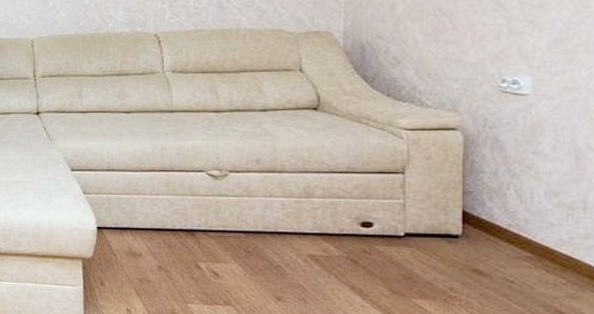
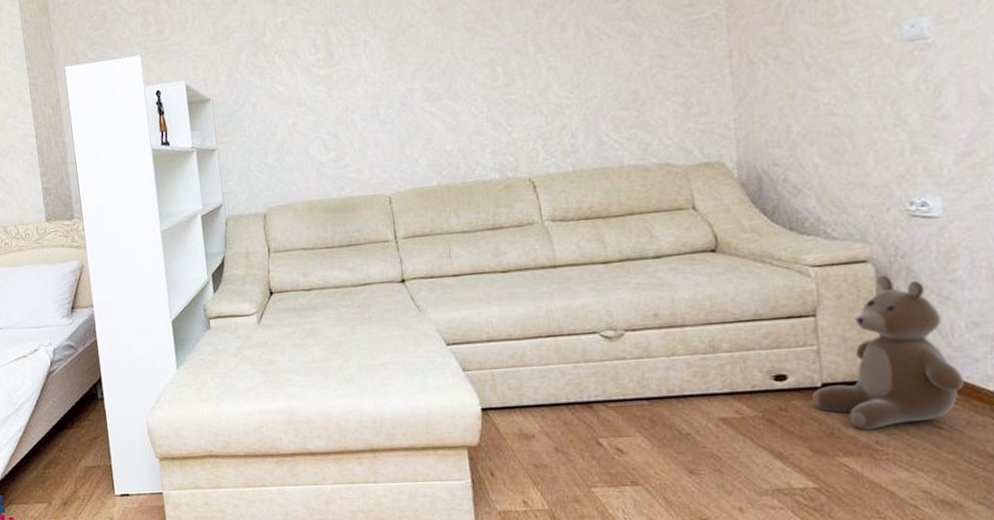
bear: none [394,143,538,277] -> present [811,275,964,429]

